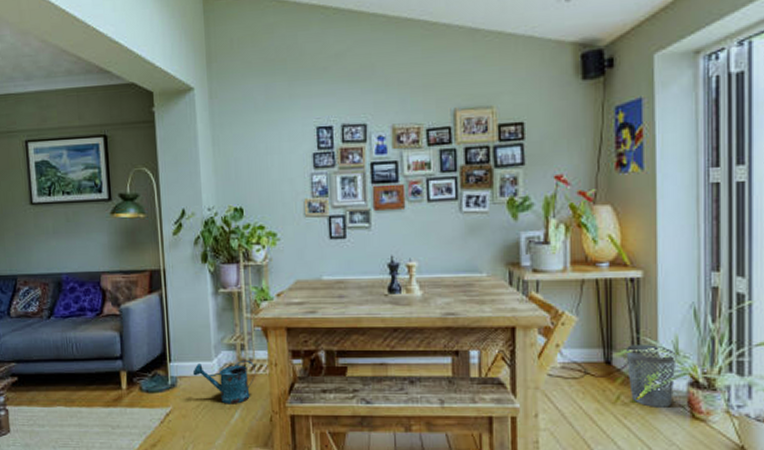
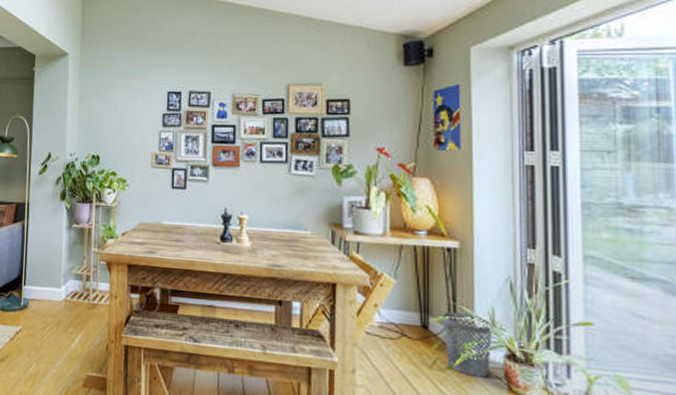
watering can: present [192,359,256,404] -> none [43,289,98,330]

